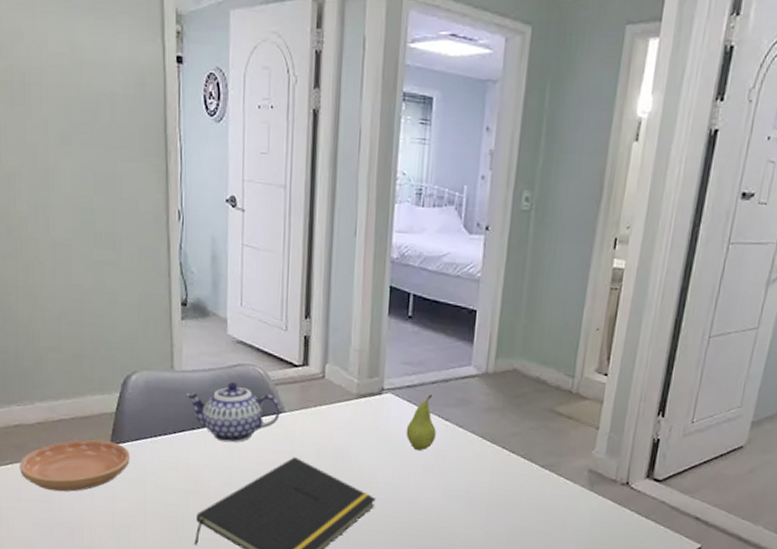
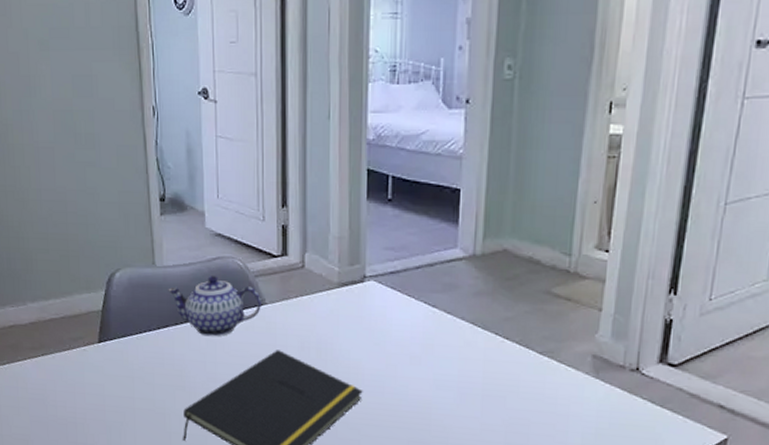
saucer: present [20,439,131,492] -> none [16,337,118,390]
fruit: present [406,395,436,451] -> none [391,280,423,339]

